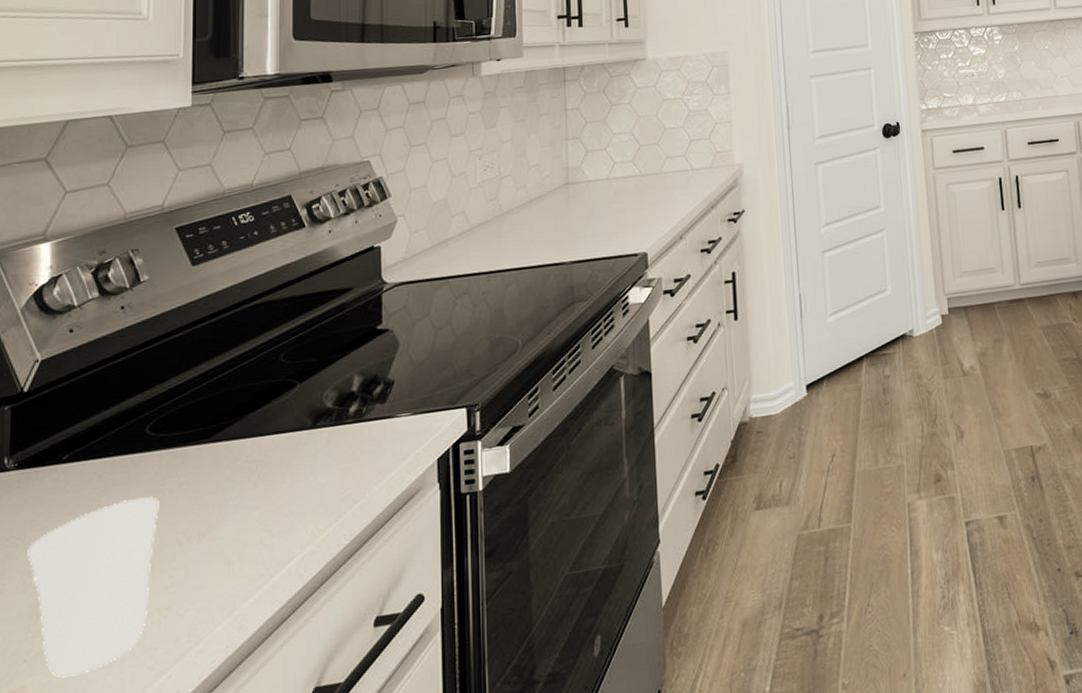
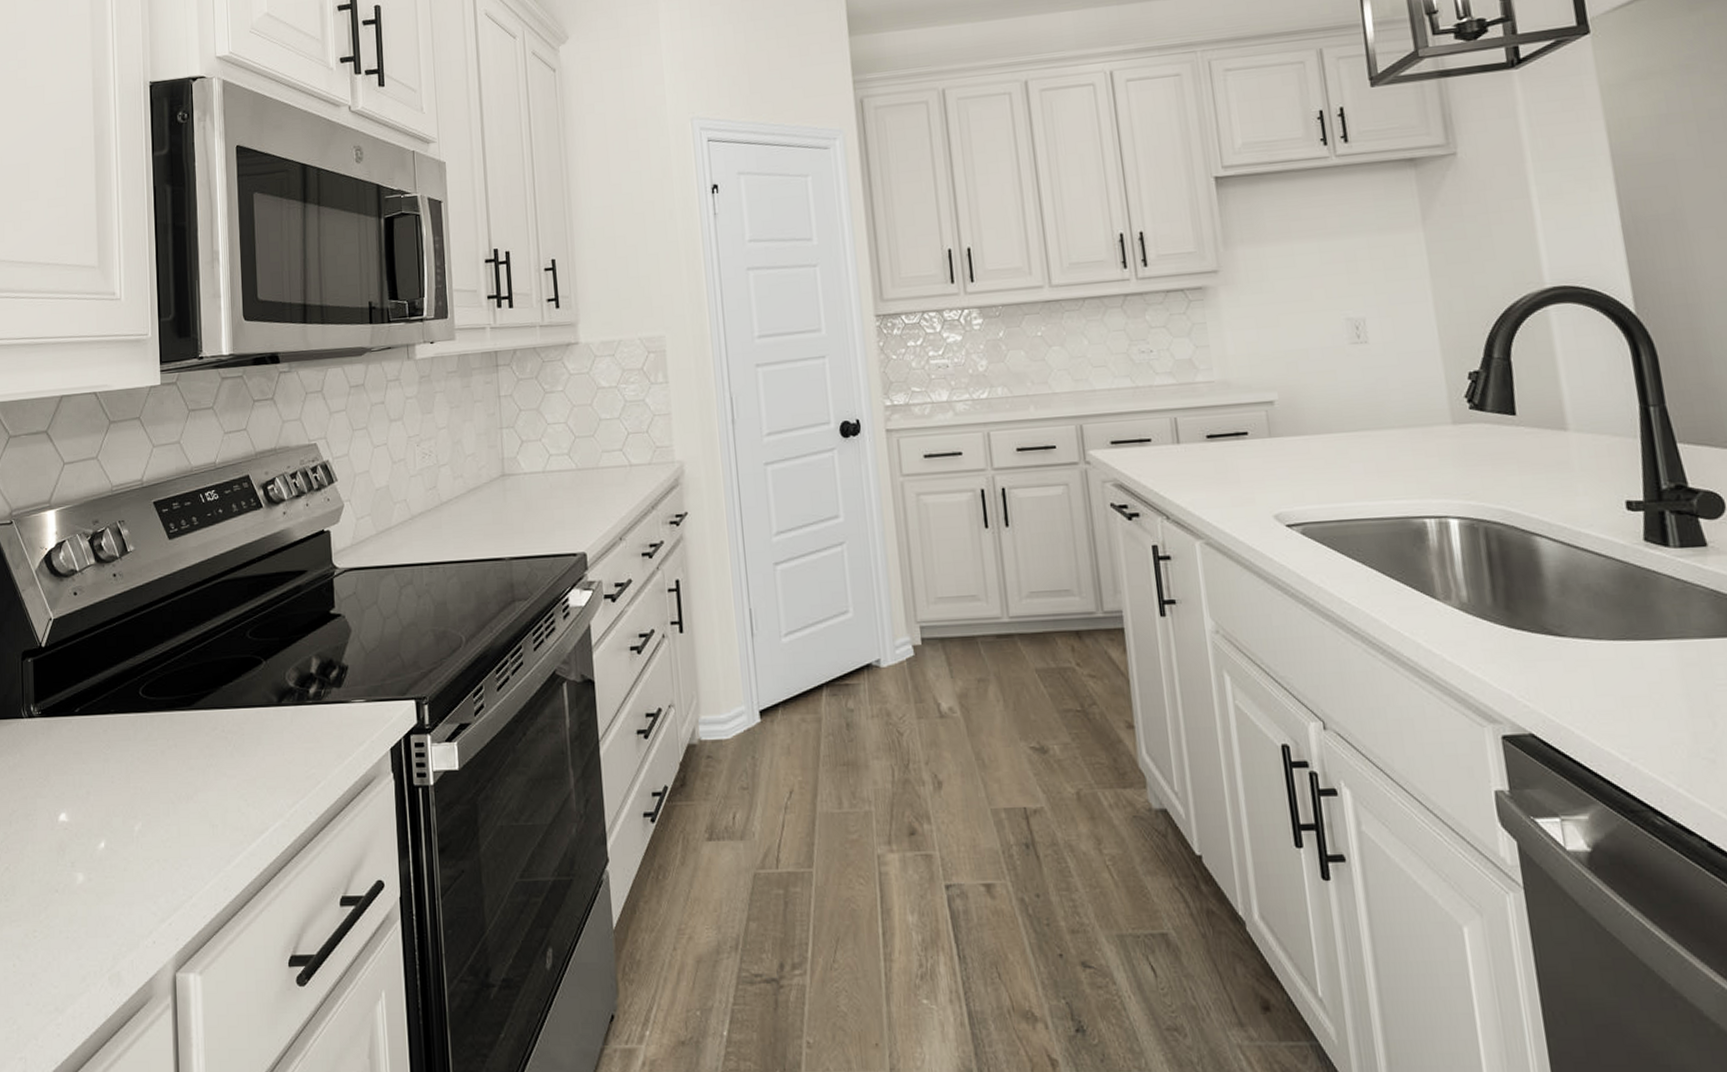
cup: present [27,496,159,678] -> none [53,754,154,911]

